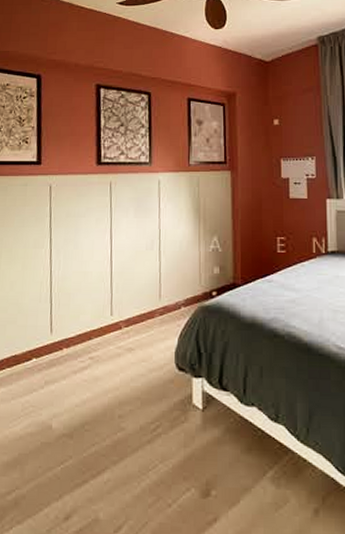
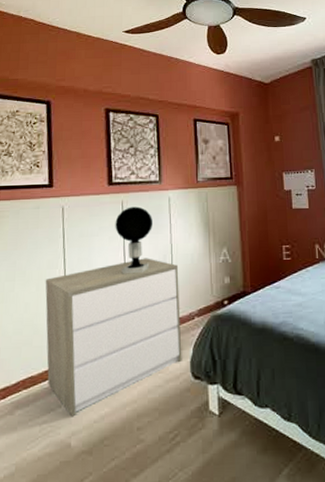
dresser: none [30,242,167,399] -> present [45,258,182,417]
table lamp: none [102,188,141,258] -> present [115,206,152,274]

